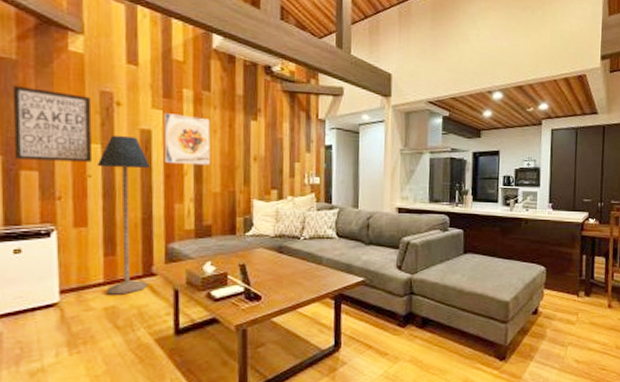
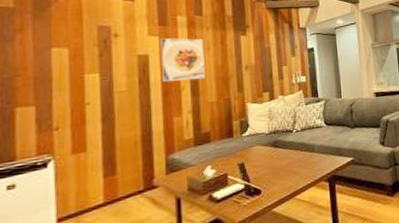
wall art: present [12,85,93,162] -> none [9,30,91,98]
floor lamp: present [96,136,150,295] -> none [95,63,150,215]

